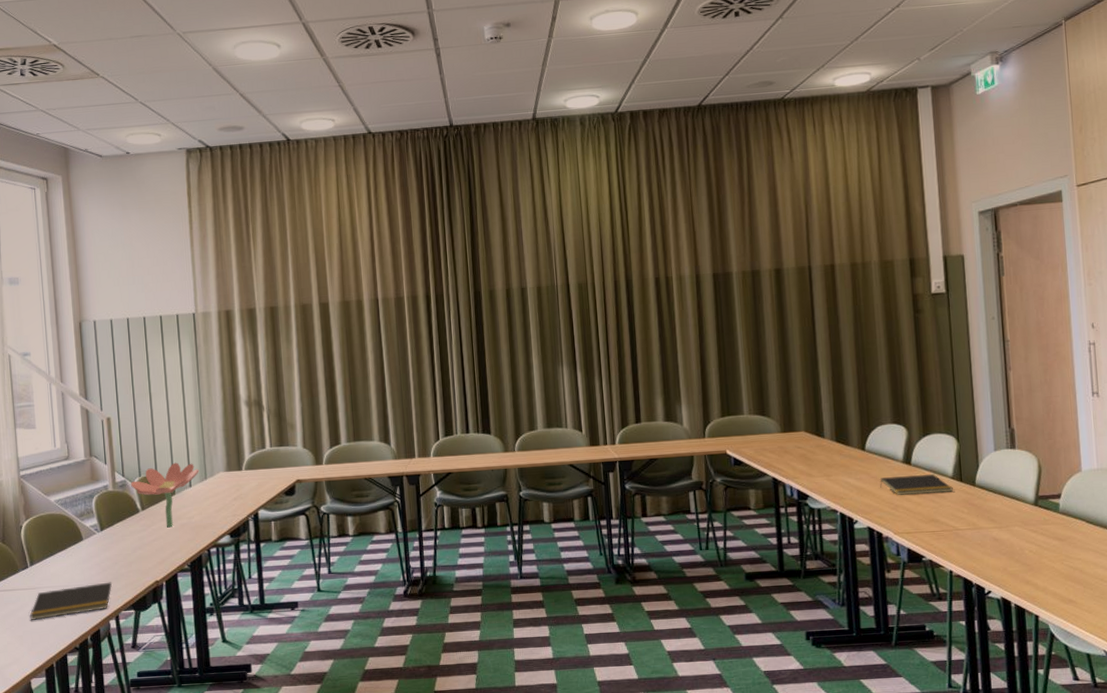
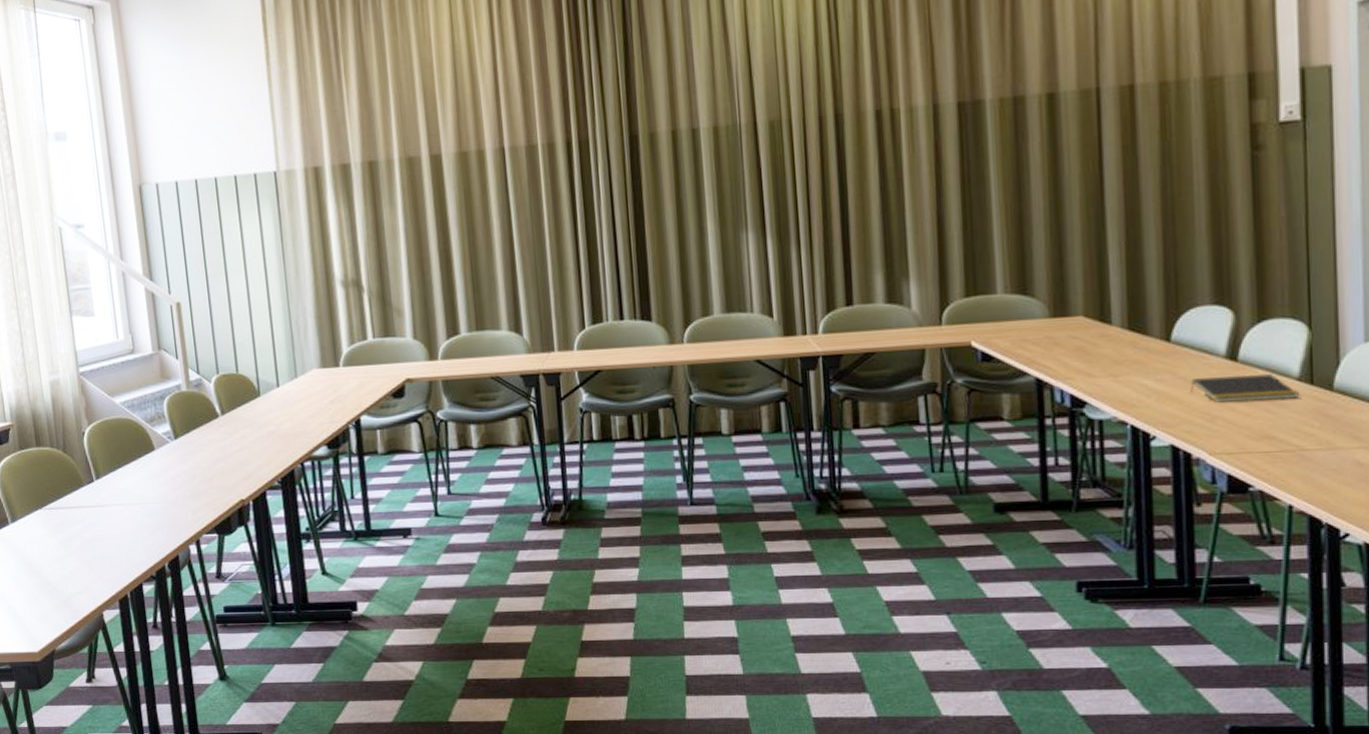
notepad: present [29,582,113,620] -> none [98,500,191,543]
flower: present [131,462,199,528] -> none [207,356,288,436]

